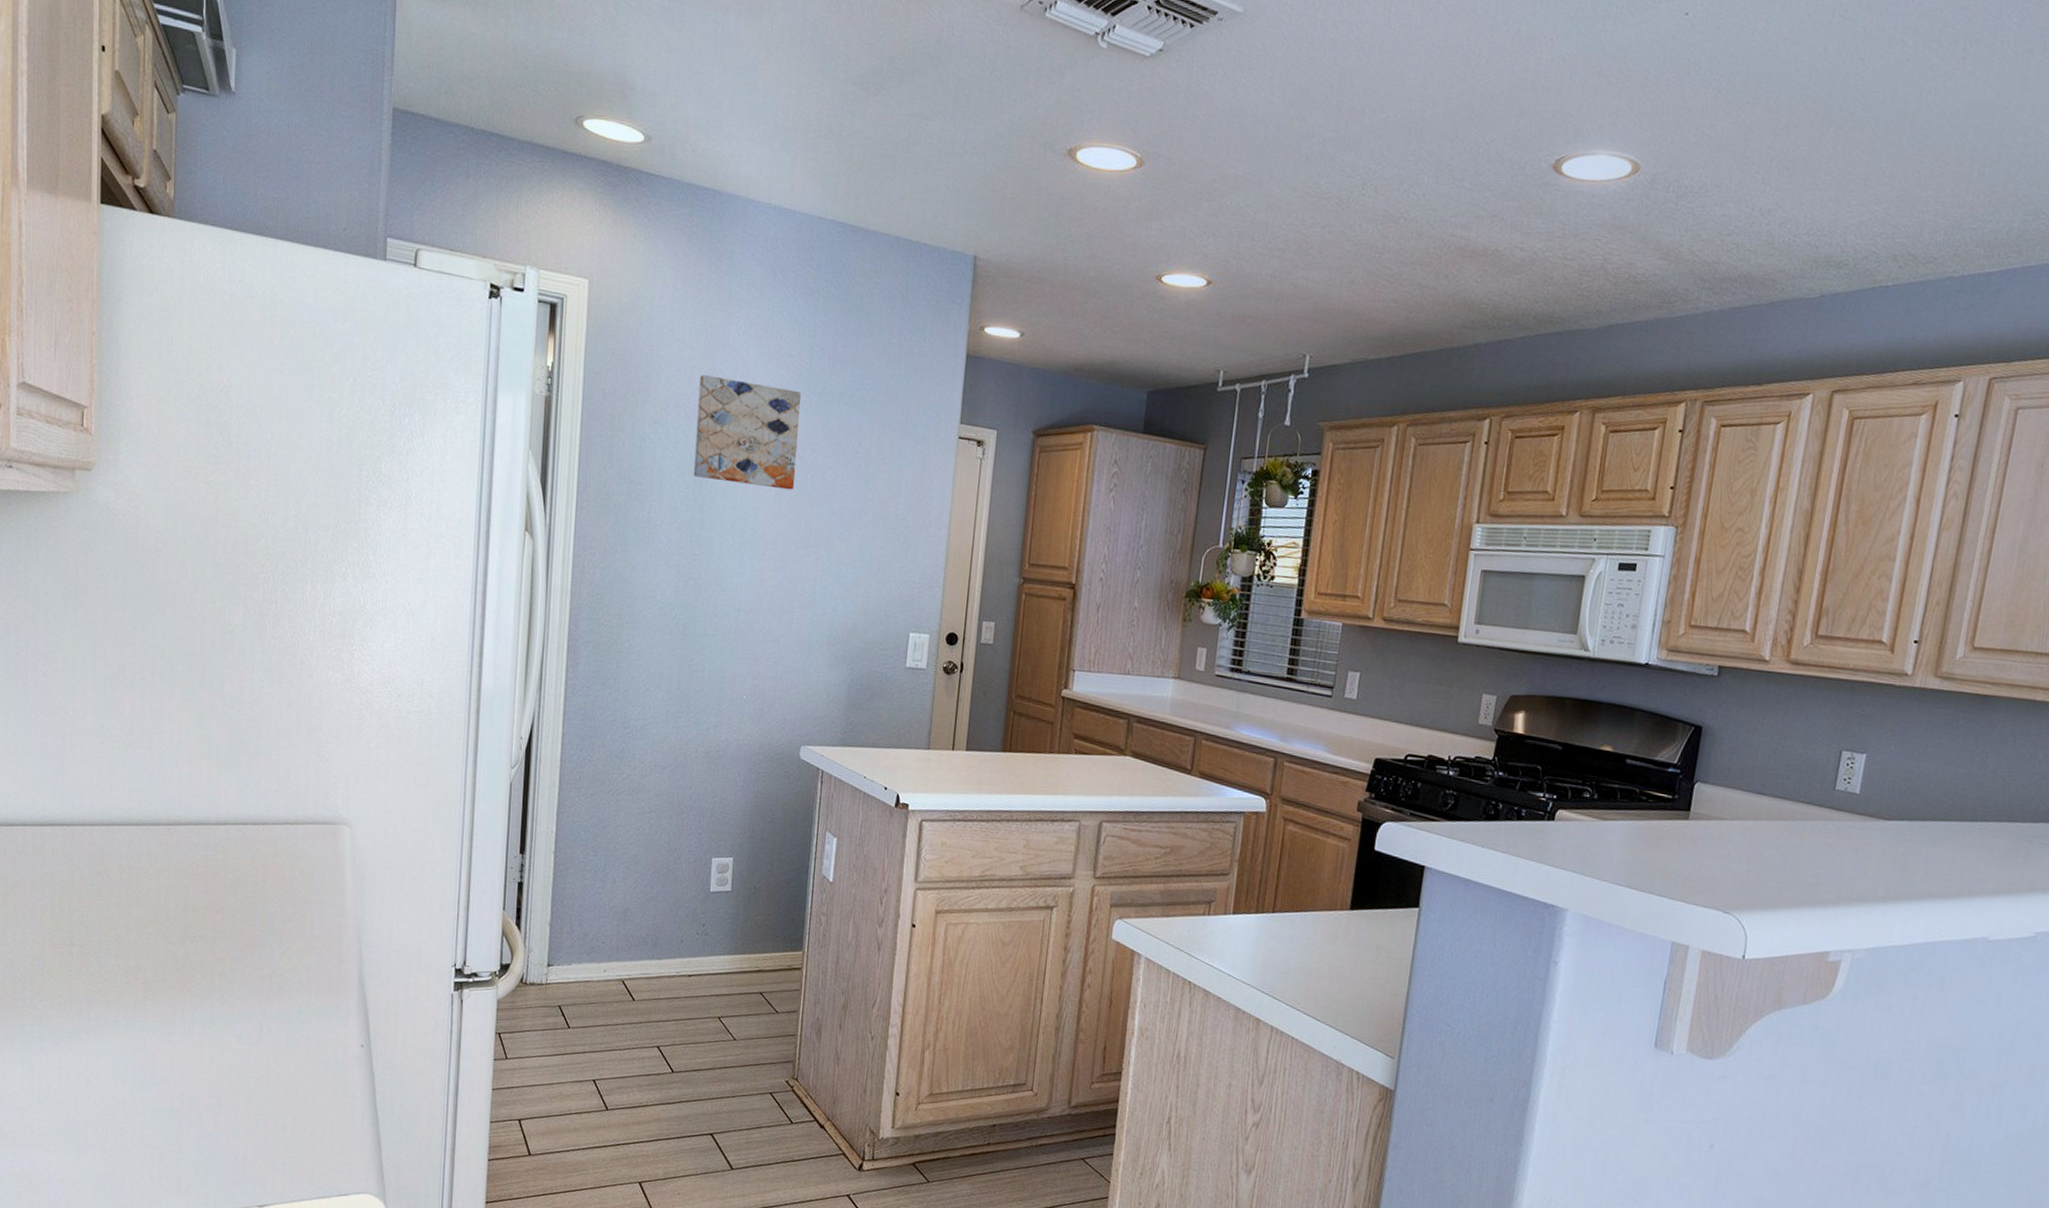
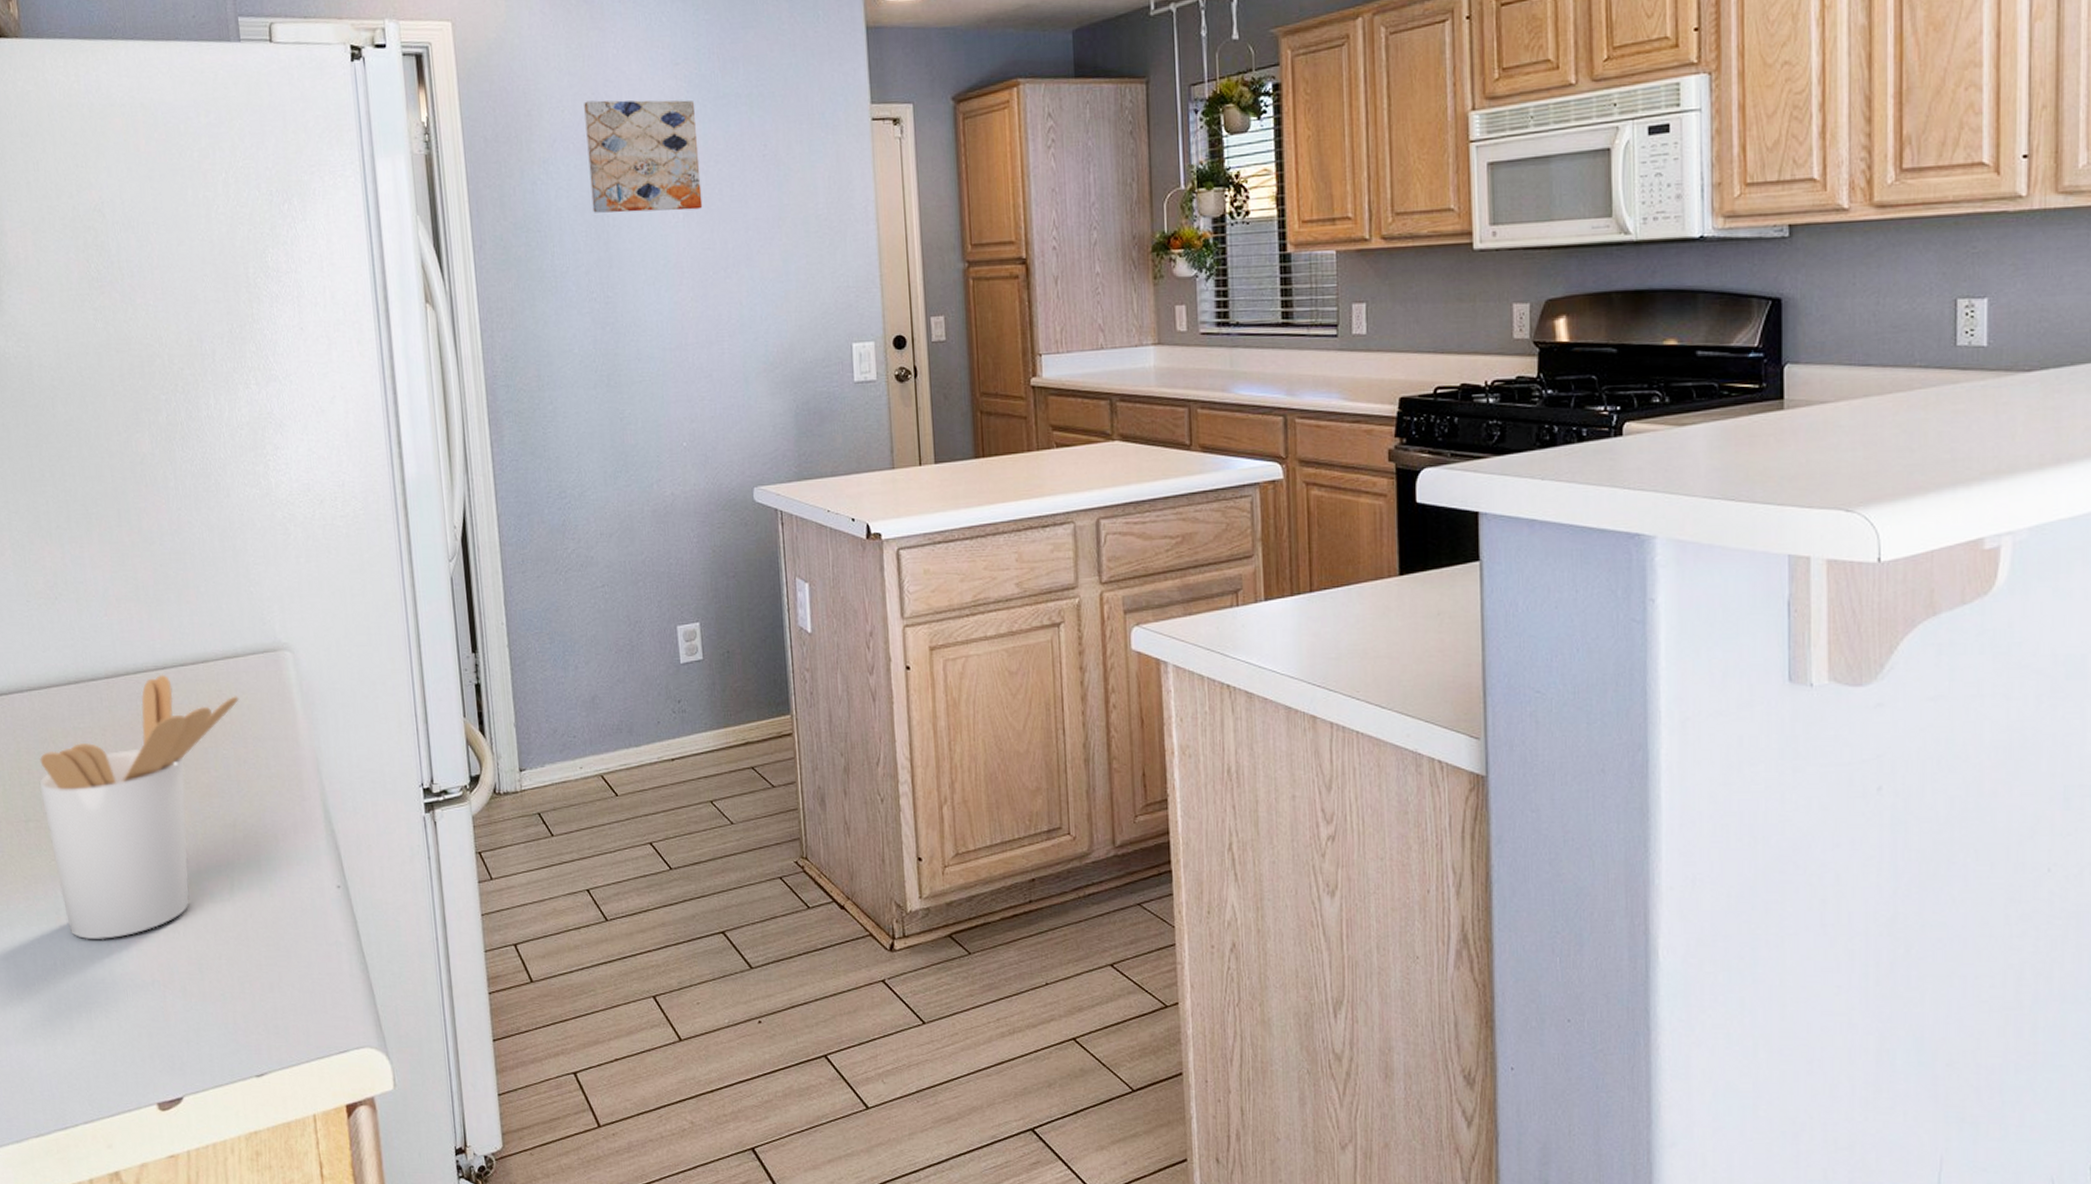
utensil holder: none [88,829,293,1064] -> present [39,674,239,940]

